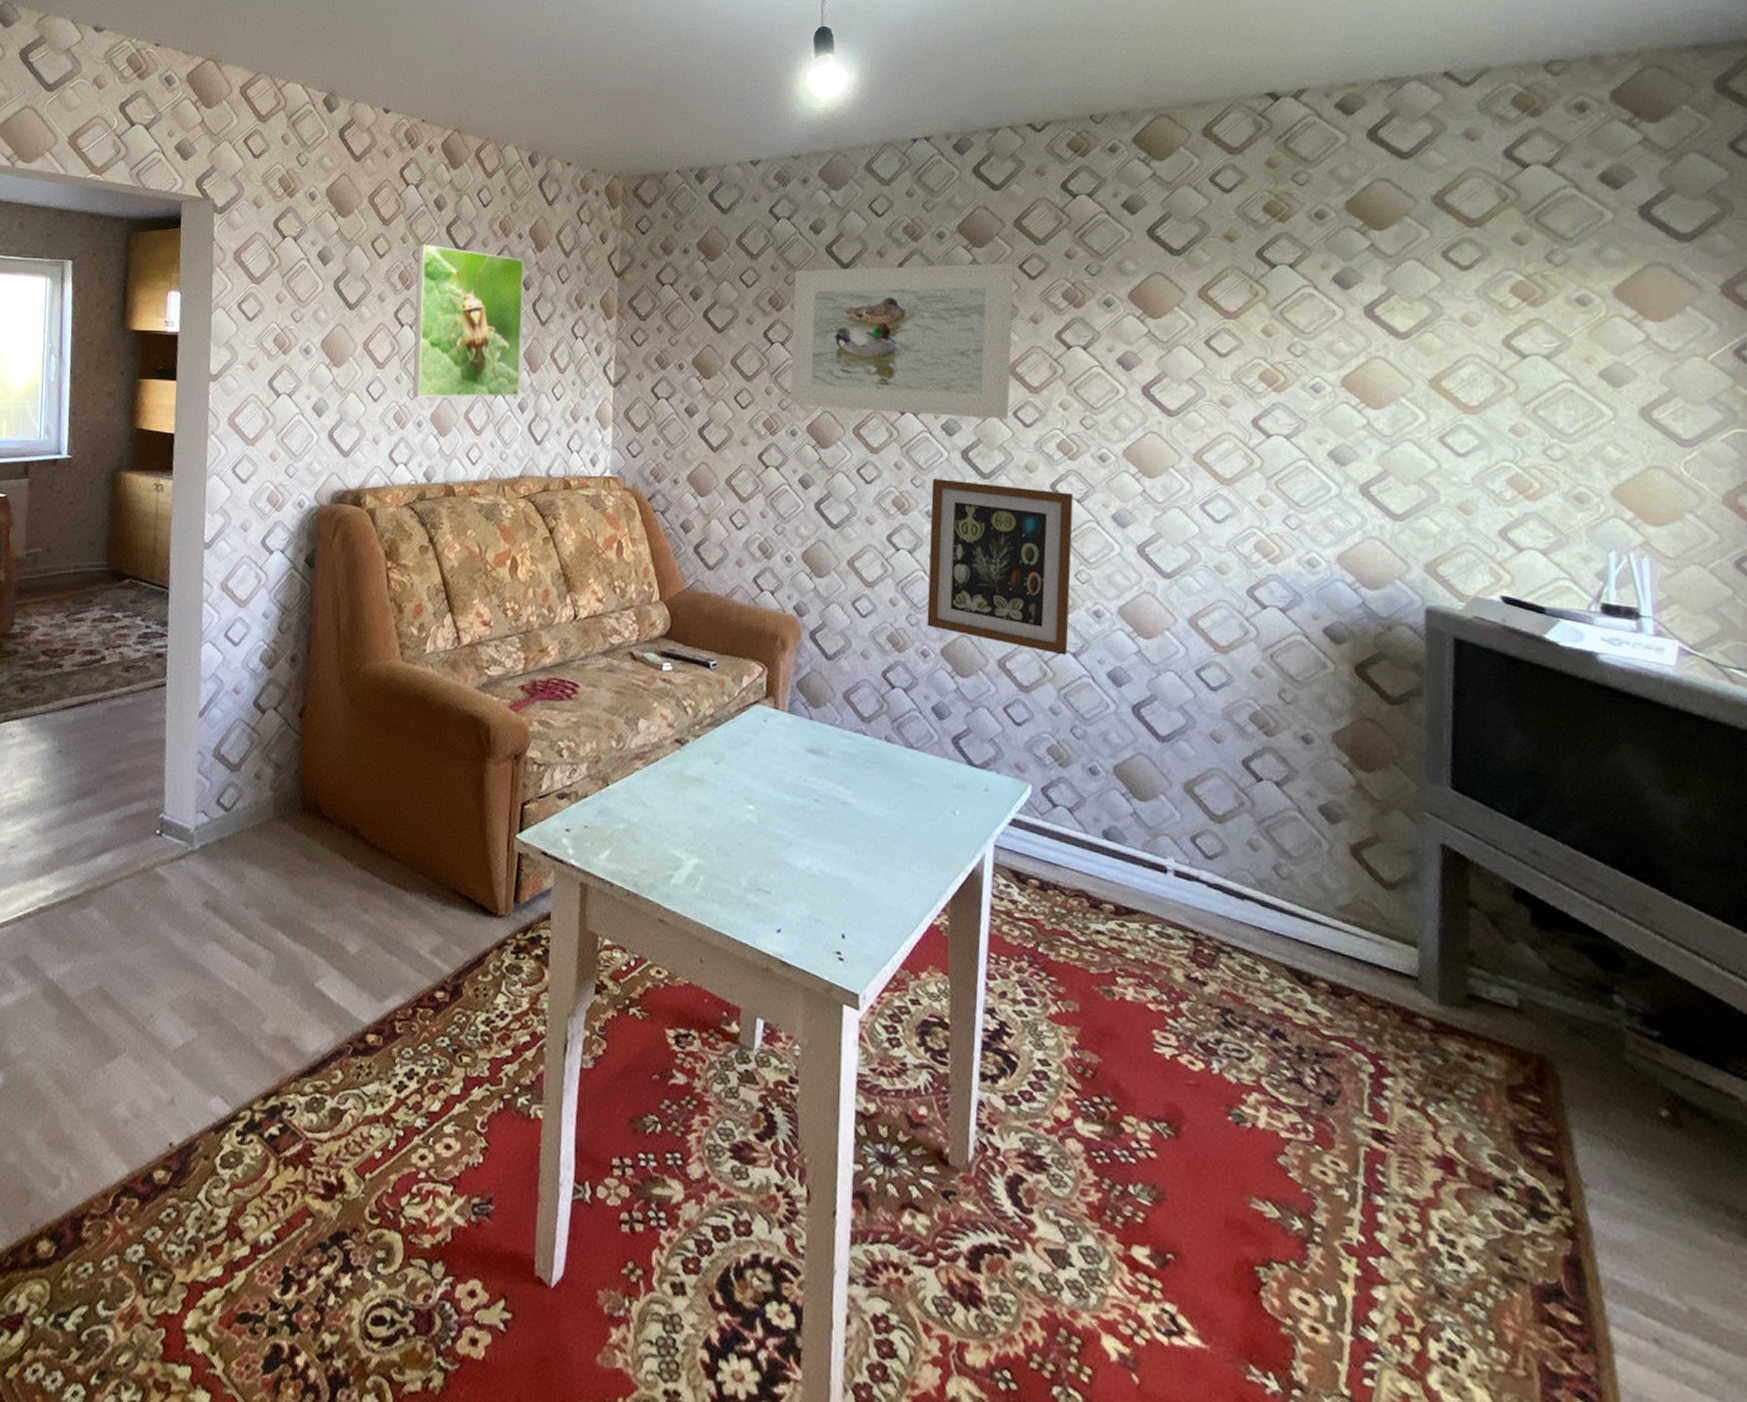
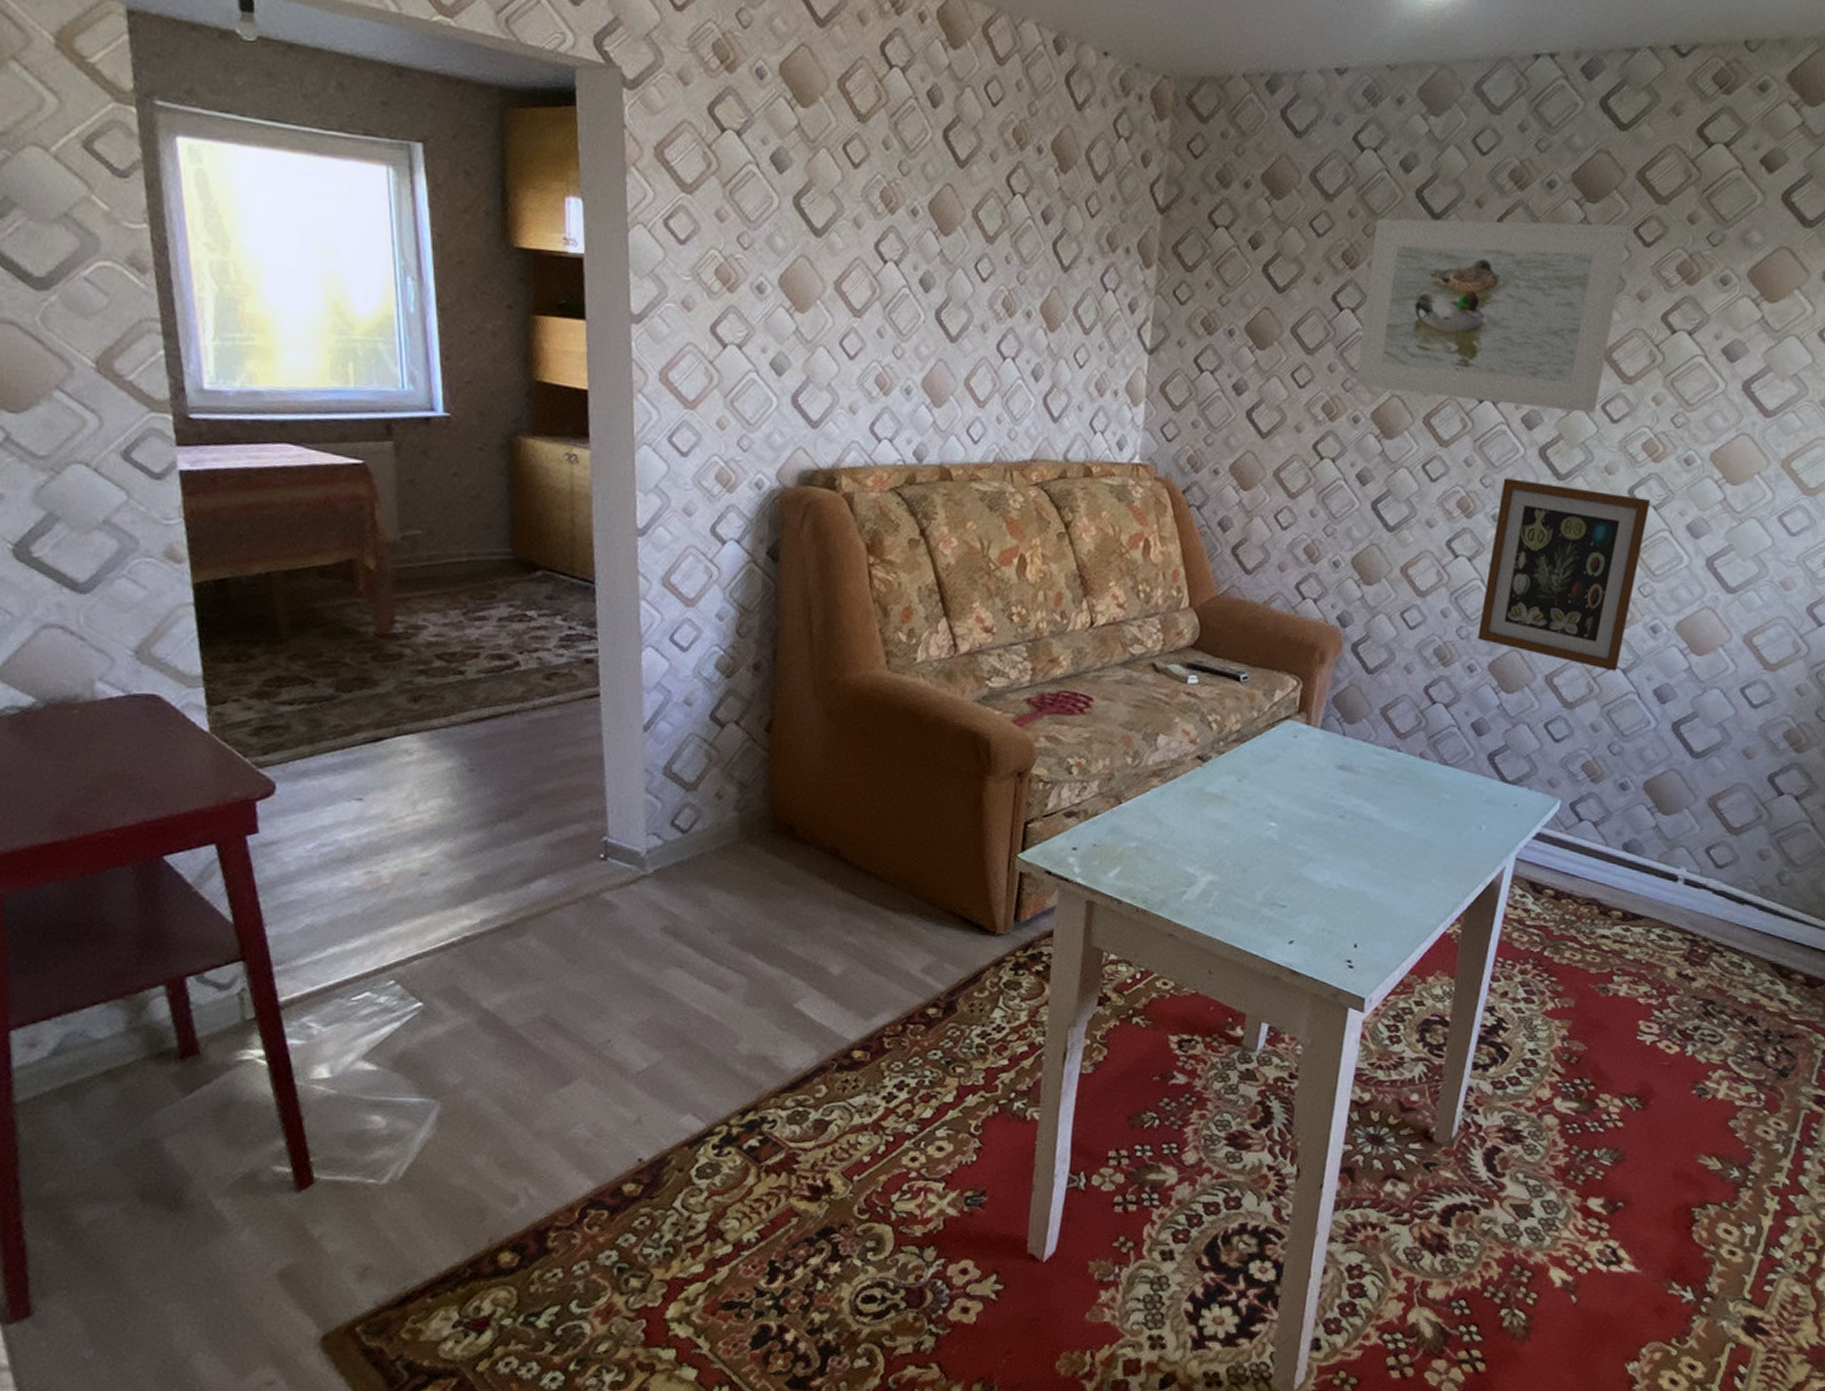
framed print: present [412,244,524,398] -> none [899,152,1044,361]

